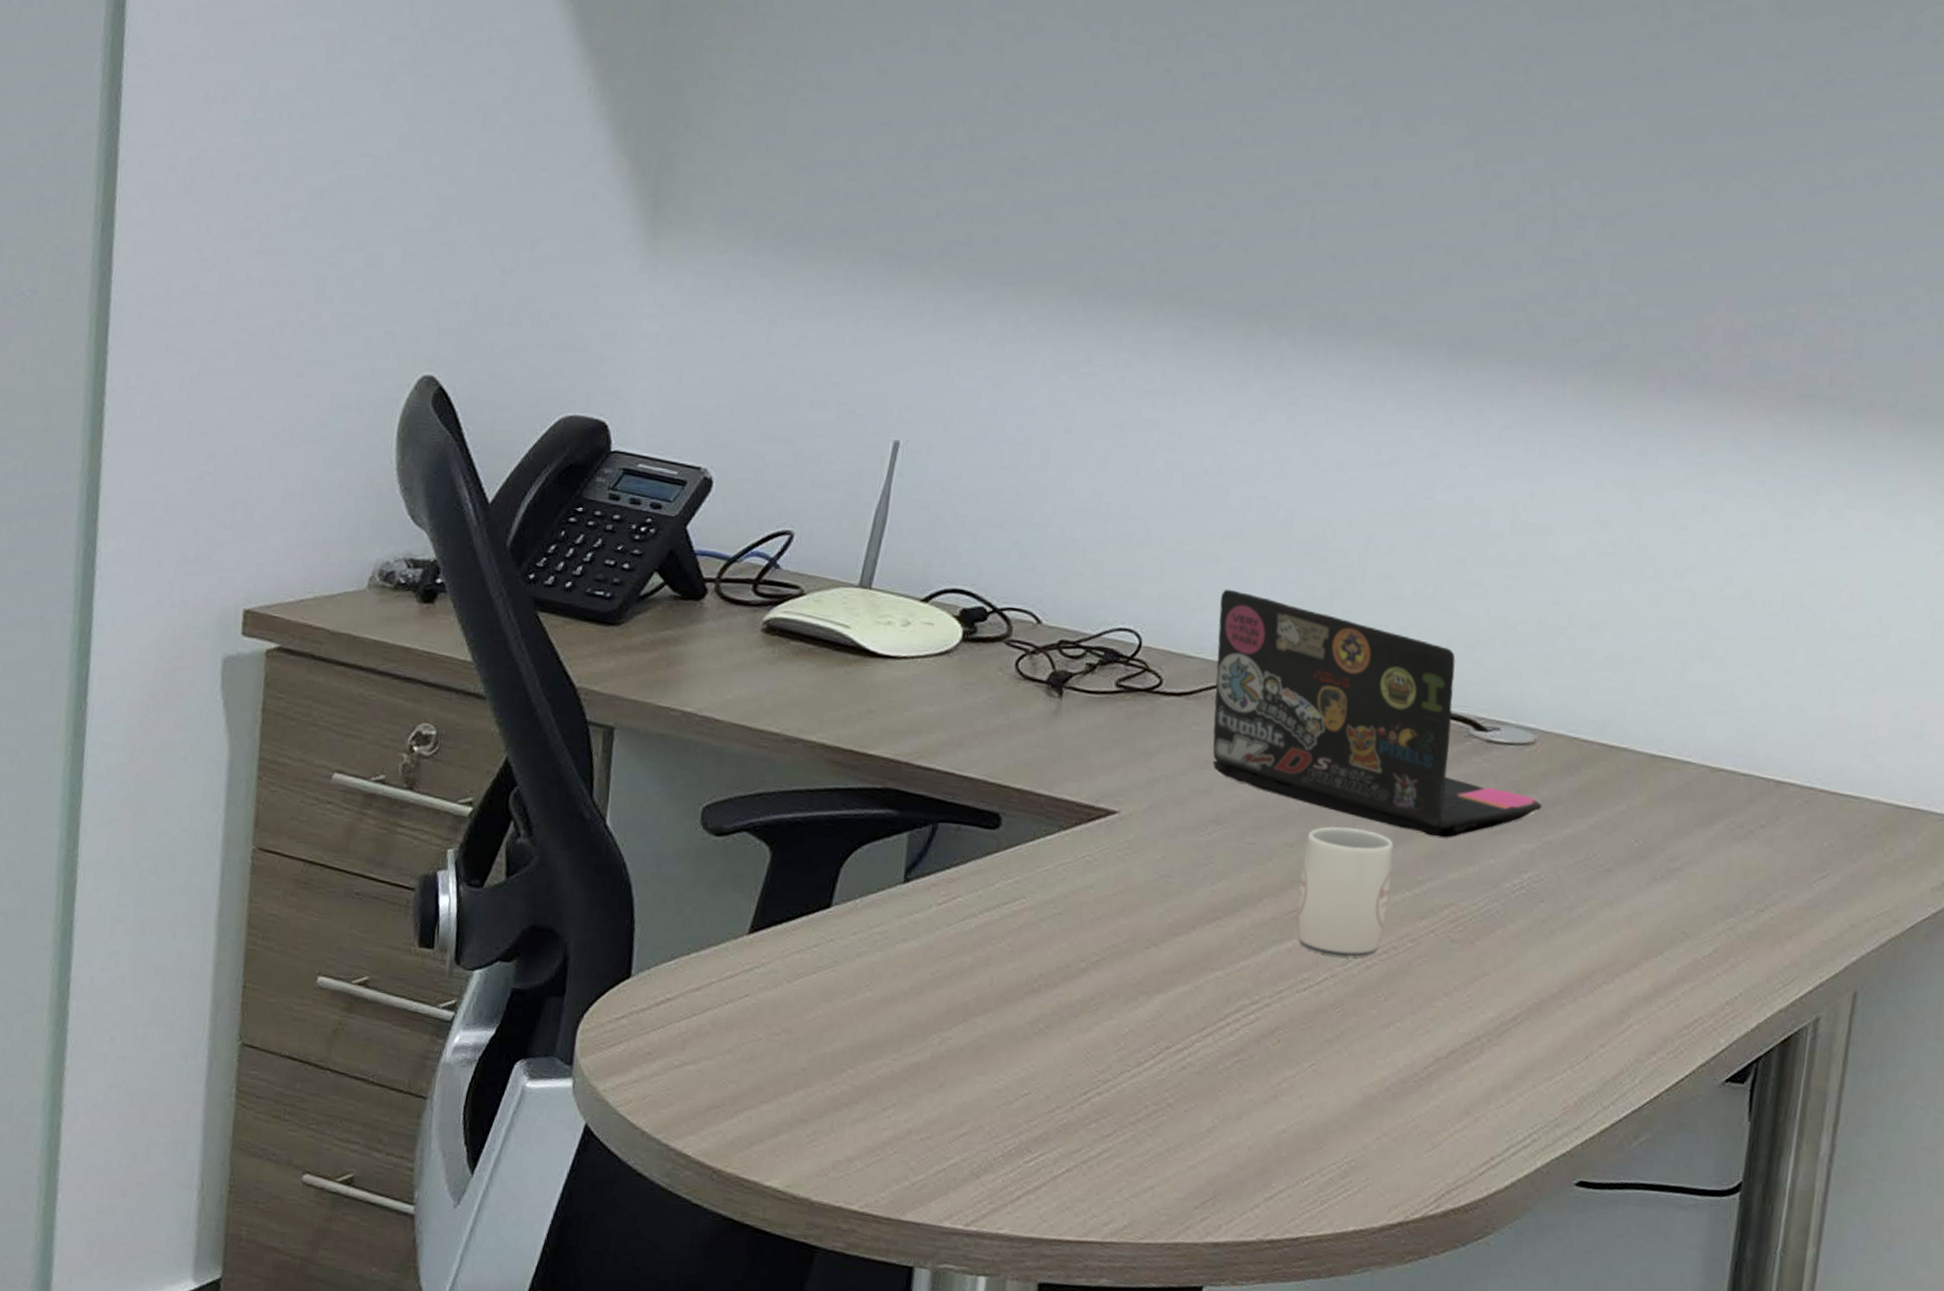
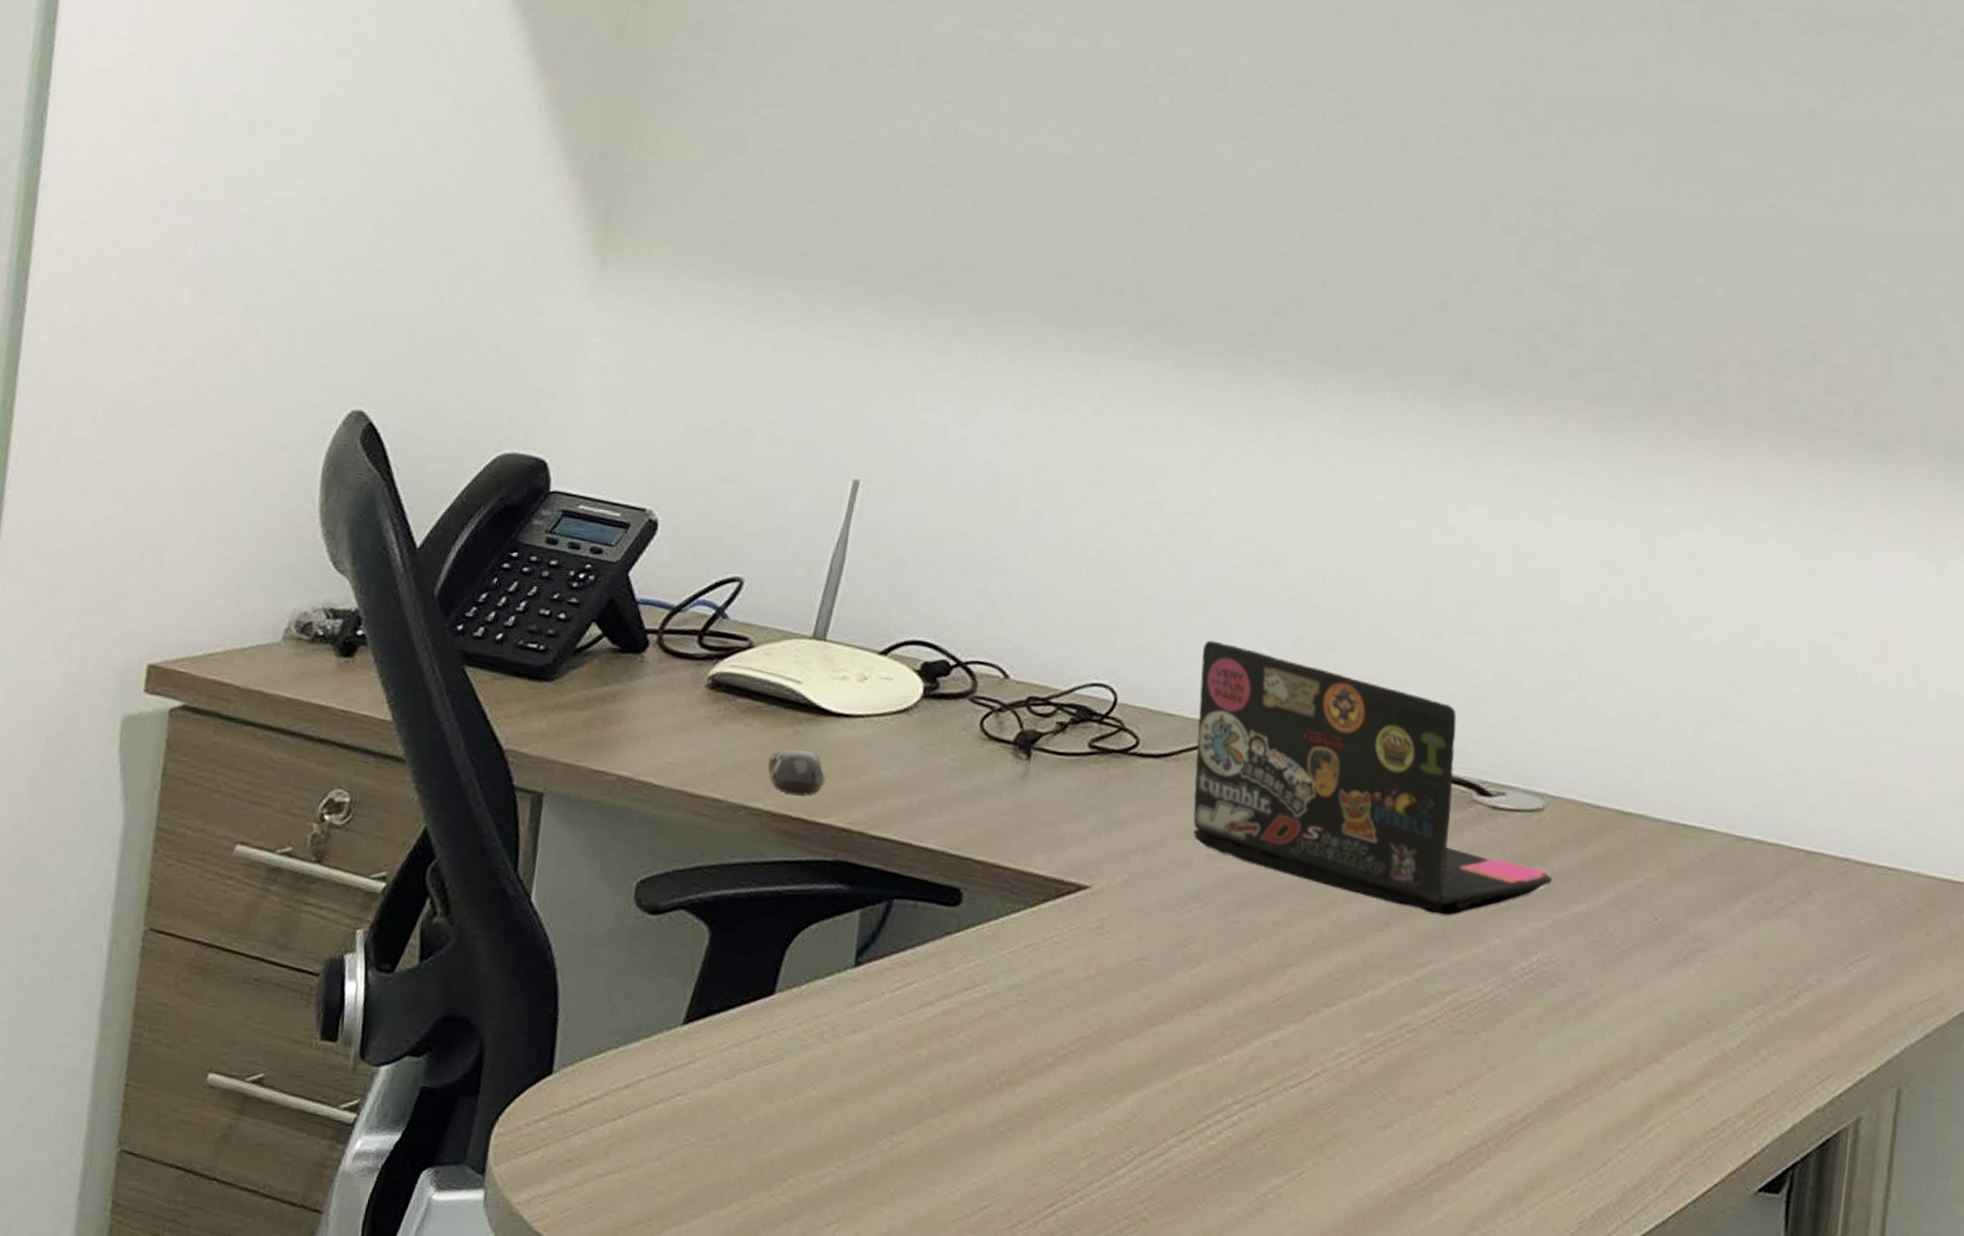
computer mouse: none [820,688,874,729] -> present [767,749,826,795]
mug: present [1297,827,1394,957] -> none [1285,903,1391,1050]

